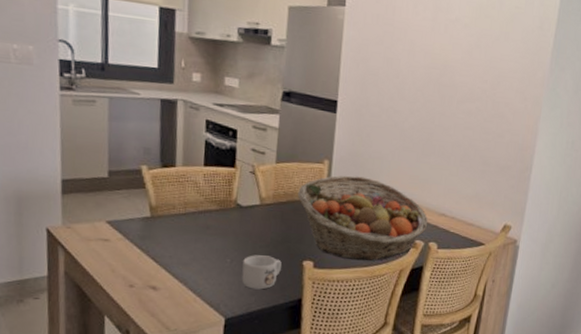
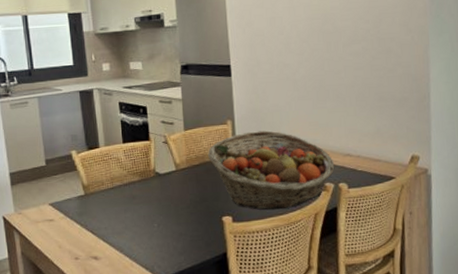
mug: present [242,255,282,290] -> none [169,216,203,249]

